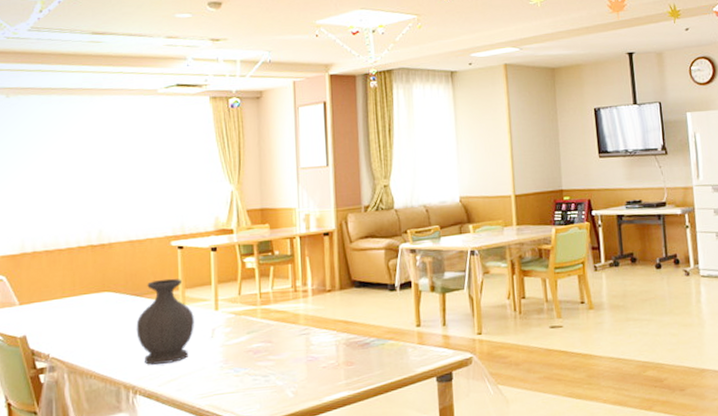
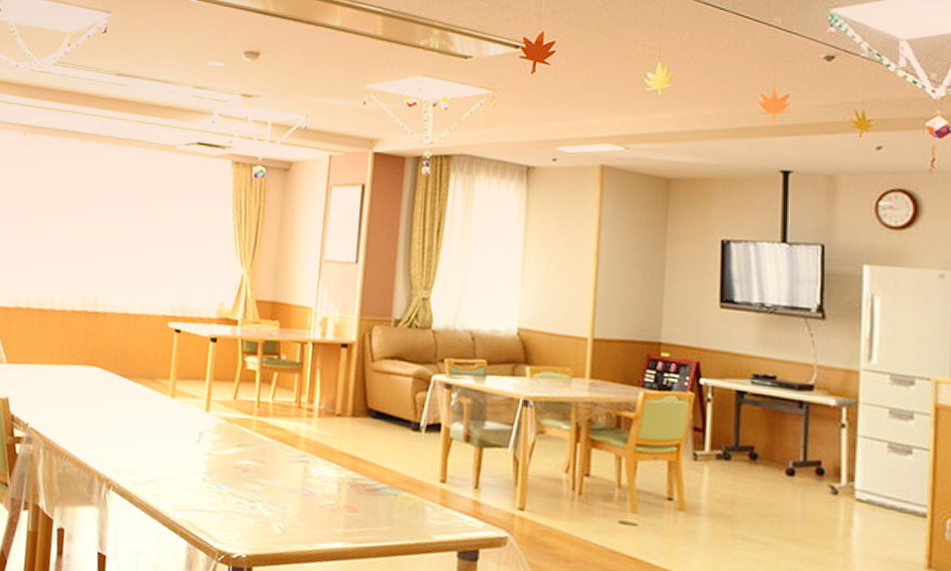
vase: present [136,278,194,365] -> none [118,363,182,462]

